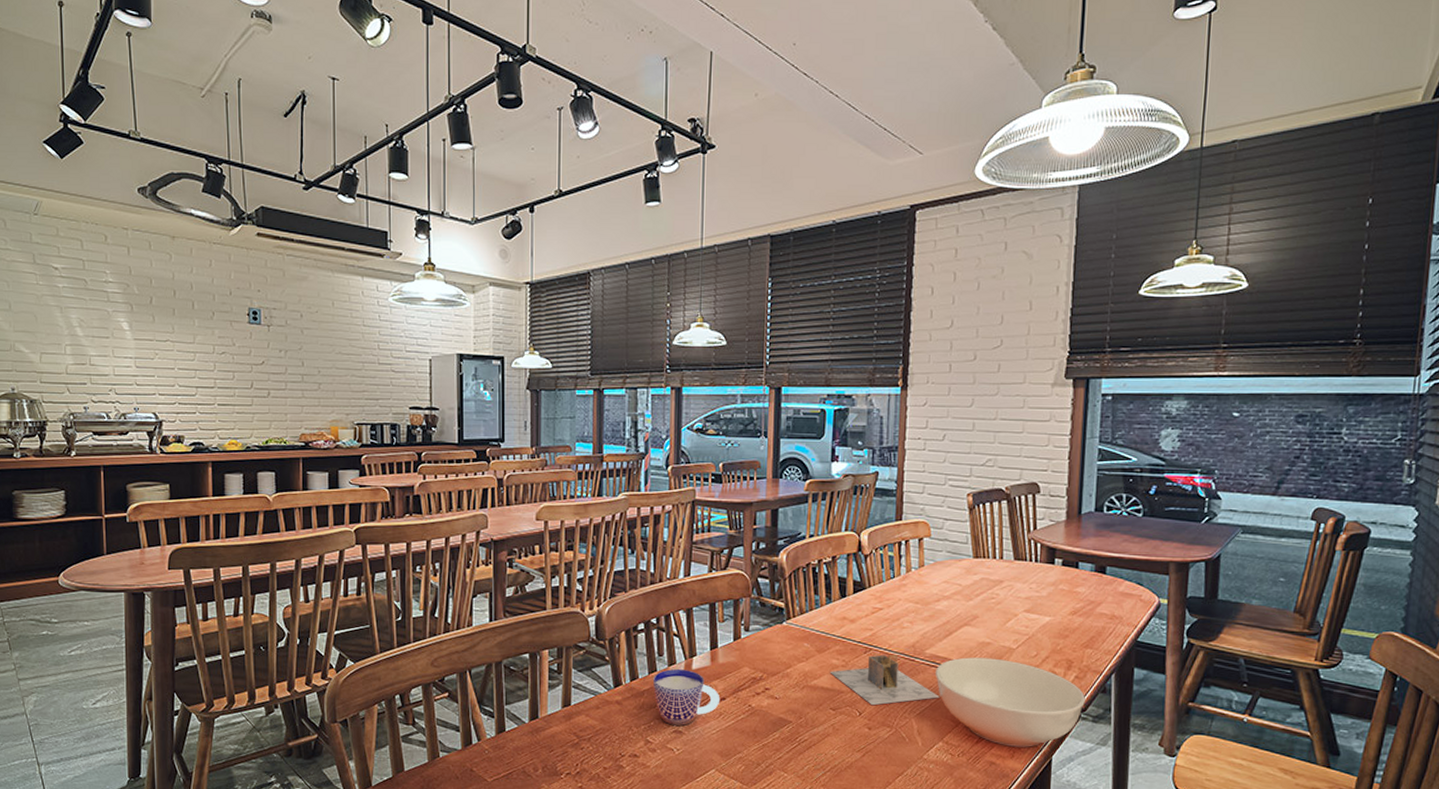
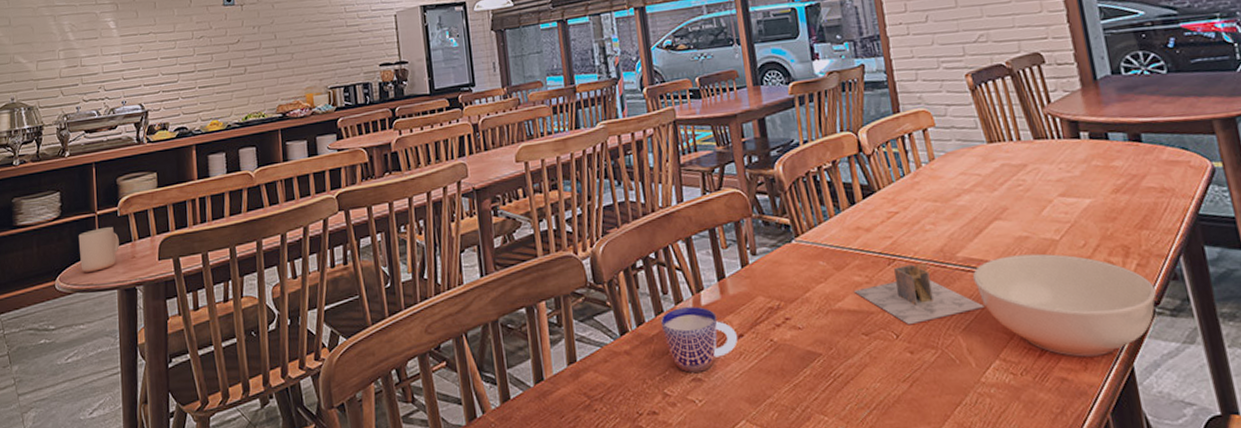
cup: none [84,531,127,573] -> present [78,227,119,272]

